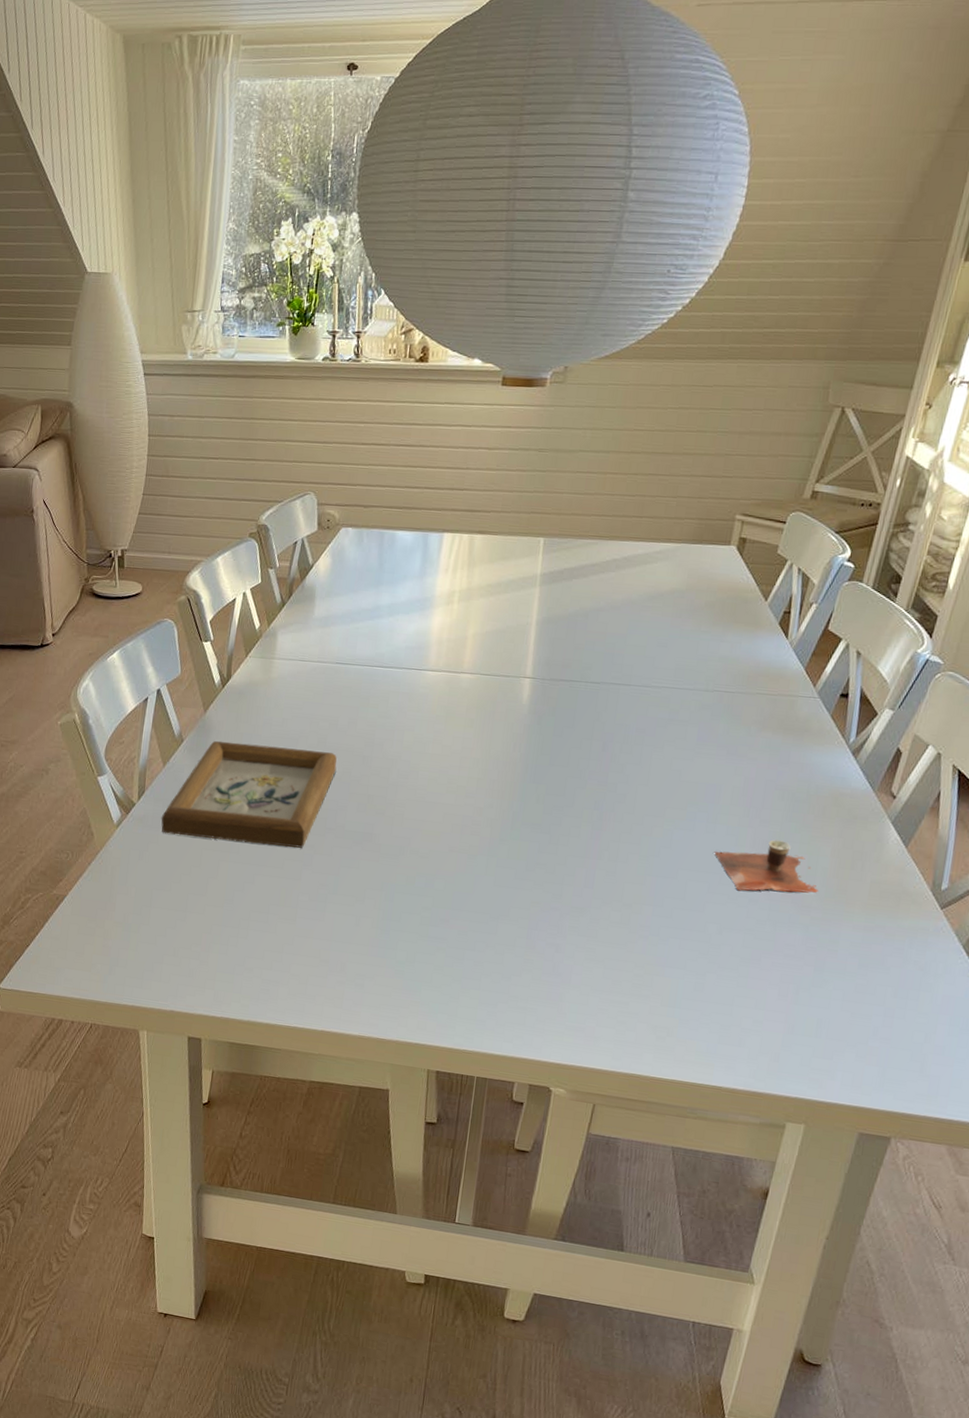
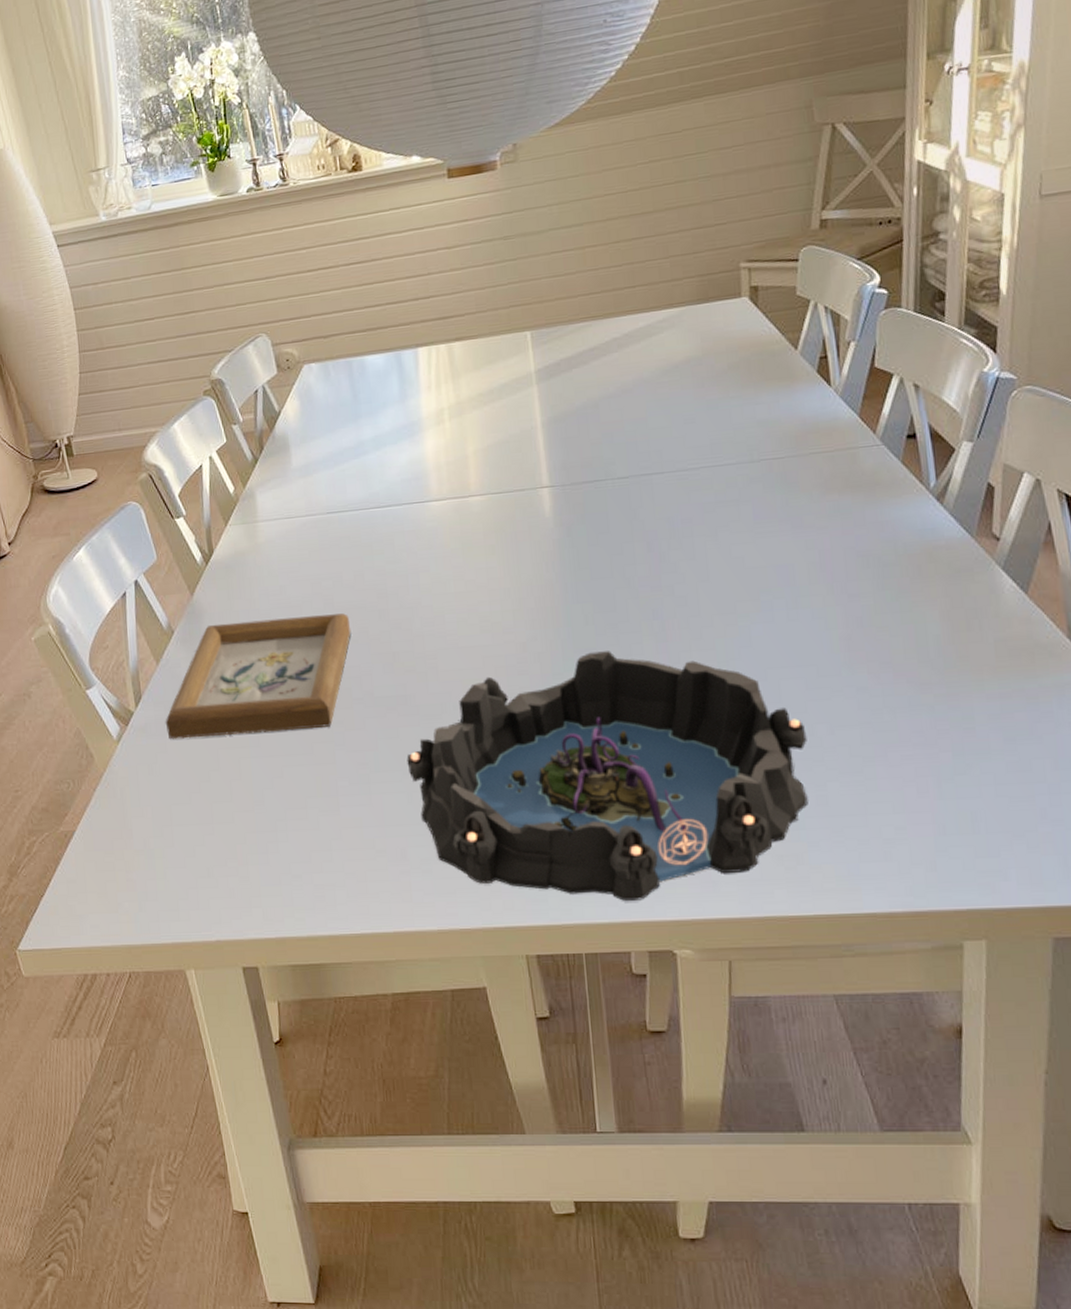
decorative bowl: none [361,827,699,1042] -> present [407,651,808,901]
cup: present [714,840,819,893] -> none [803,613,935,681]

